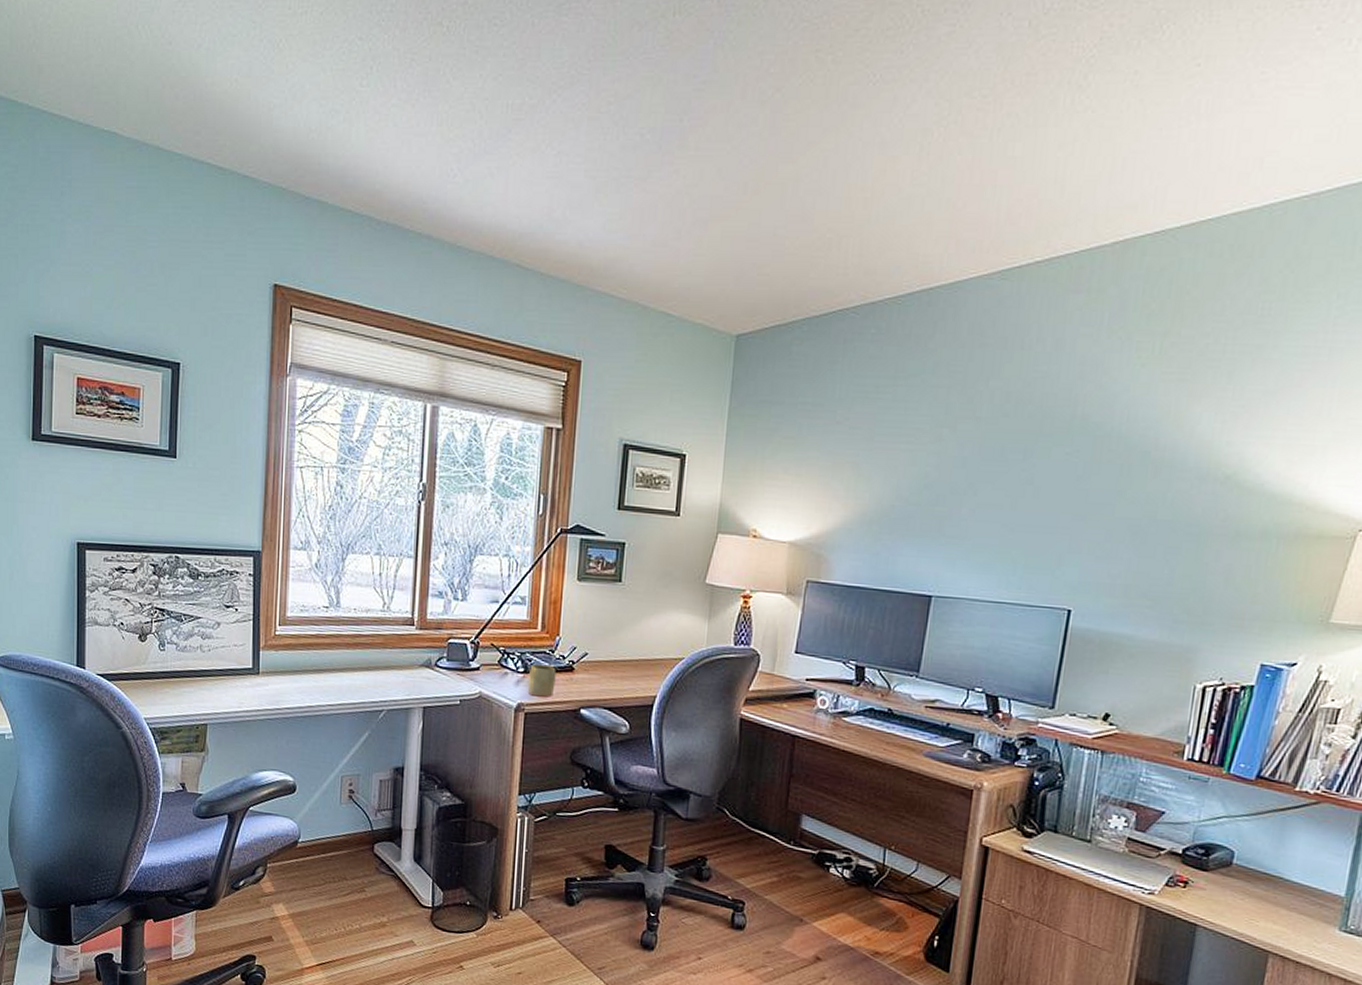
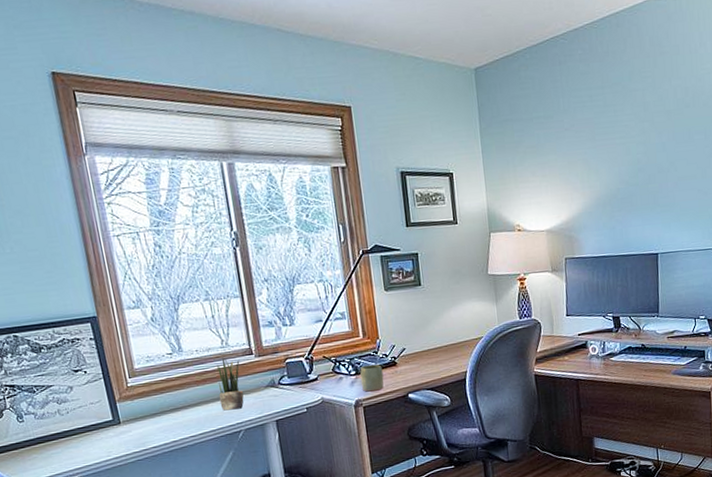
potted plant: none [367,622,398,685] -> present [217,357,244,411]

